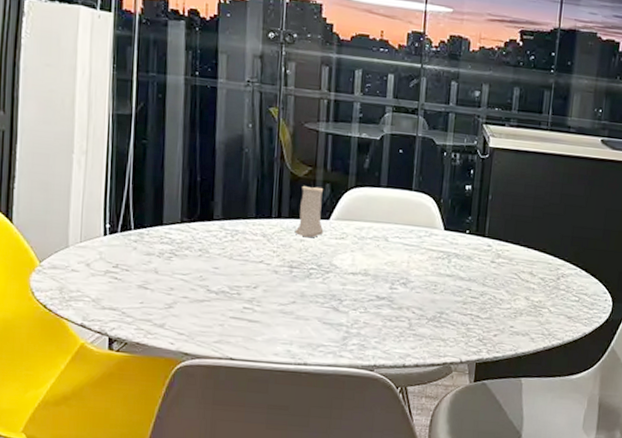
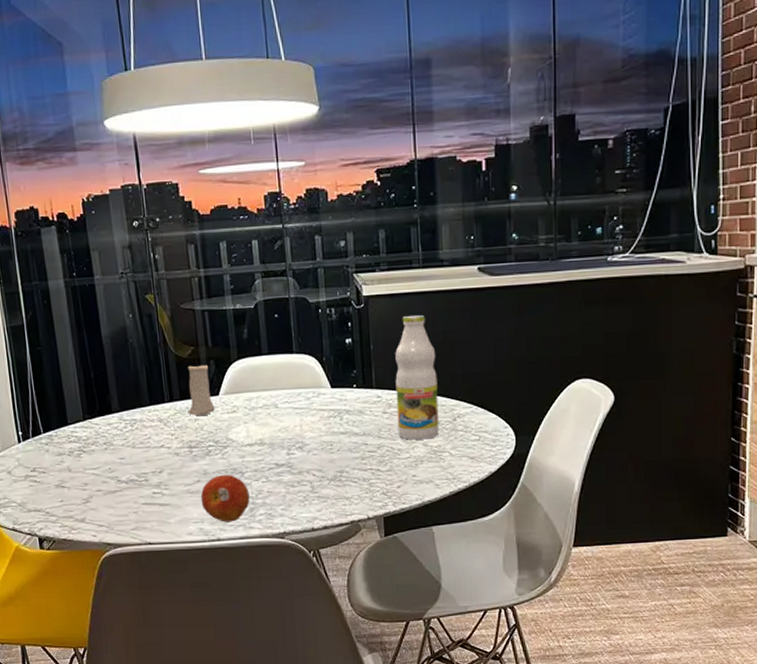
fruit: none [293,299,345,348] -> present [200,475,250,522]
bottle: none [502,172,551,294] -> present [395,314,439,440]

